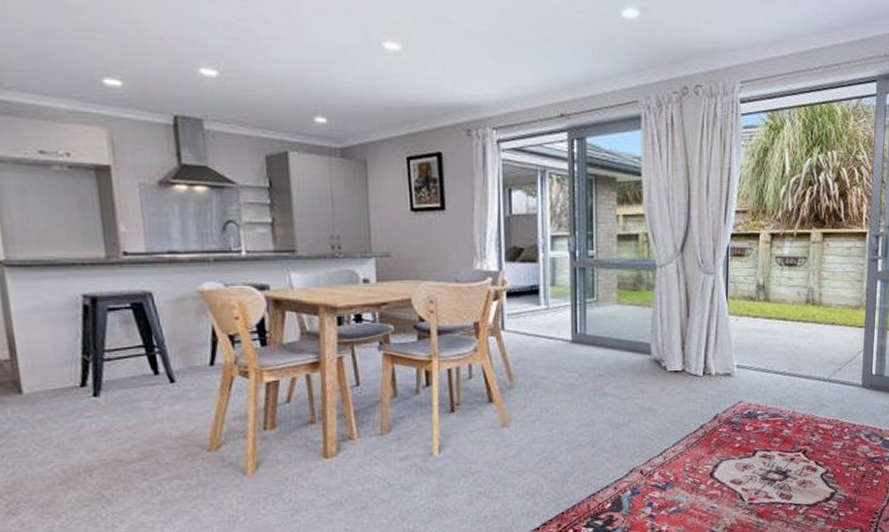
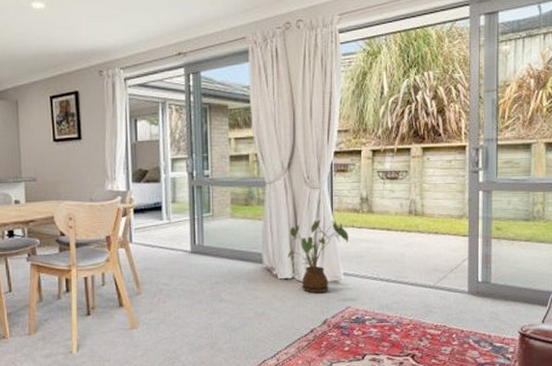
house plant: none [678,307,743,387] -> present [287,219,349,294]

